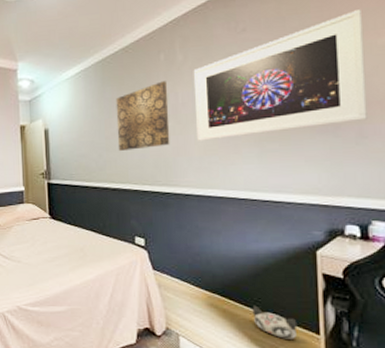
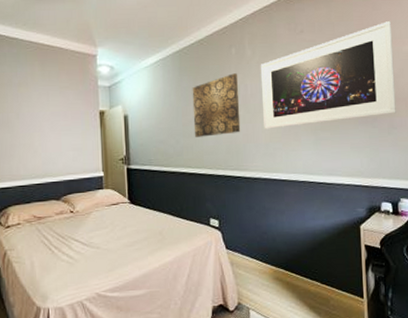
plush toy: present [252,305,298,339] -> none [310,276,346,305]

